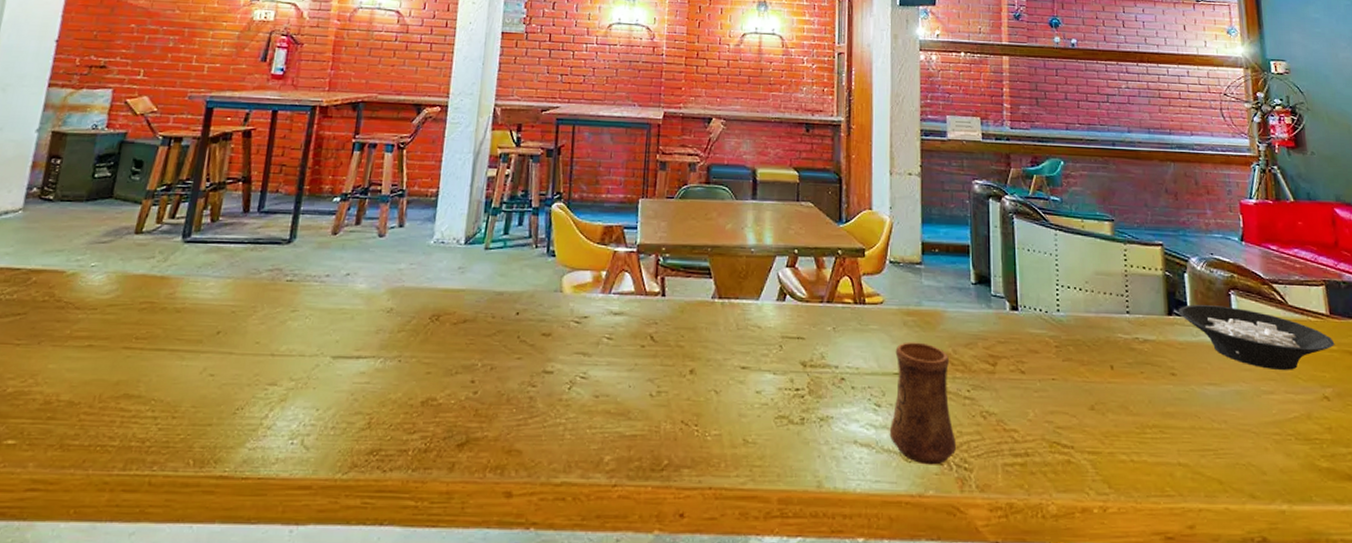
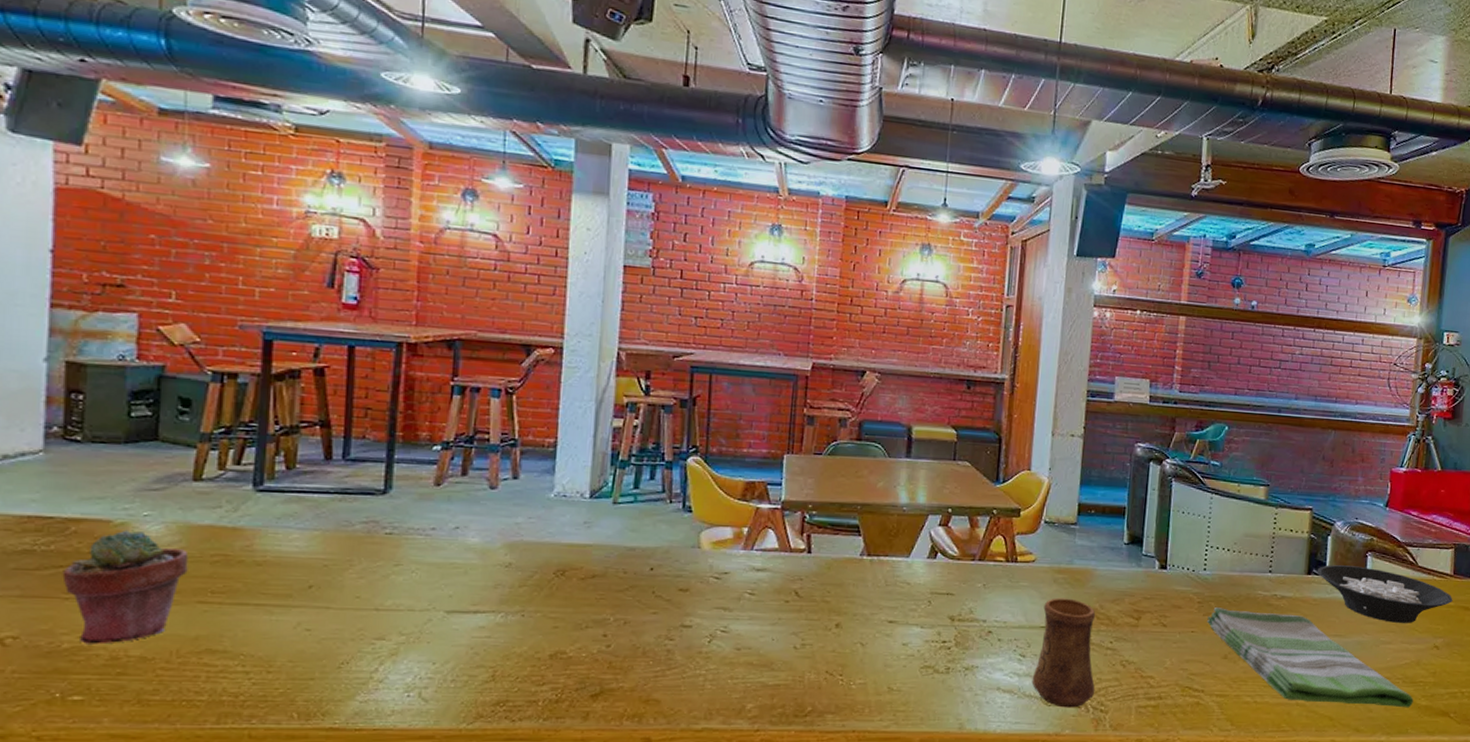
potted succulent: none [18,279,122,389] -> present [62,529,189,645]
dish towel: none [1067,352,1312,470] -> present [1207,607,1413,708]

